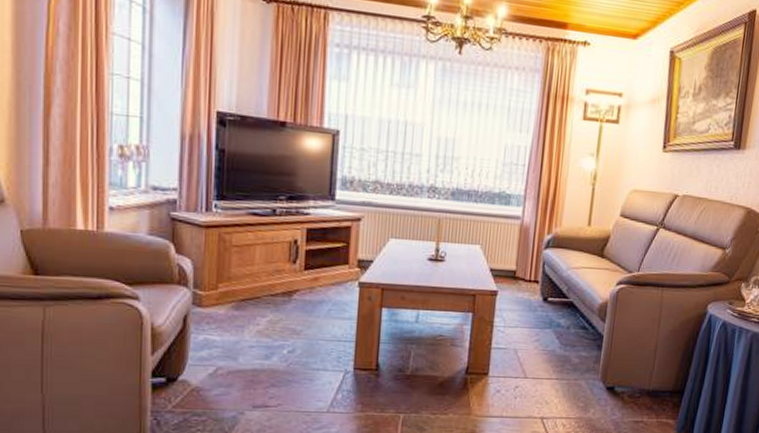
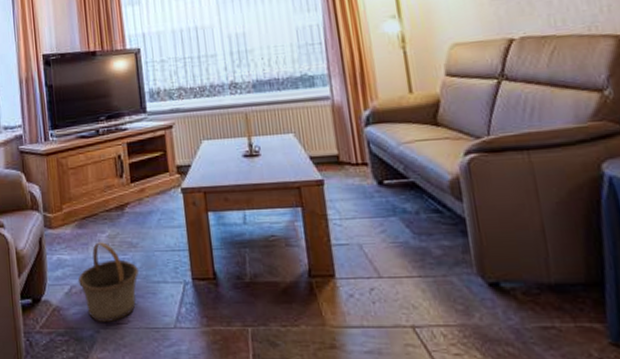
basket: none [226,326,298,404] -> present [77,242,139,322]

